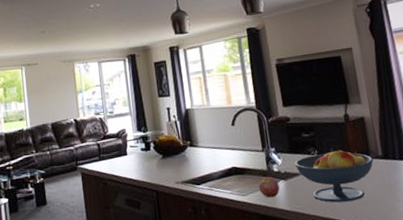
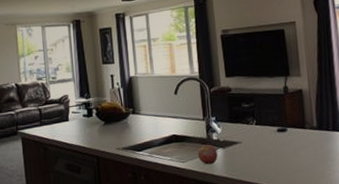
fruit bowl: present [295,148,374,203] -> none [234,119,308,170]

